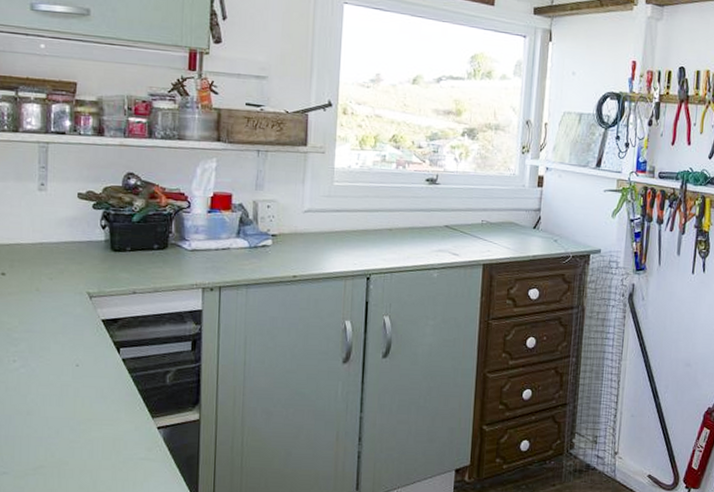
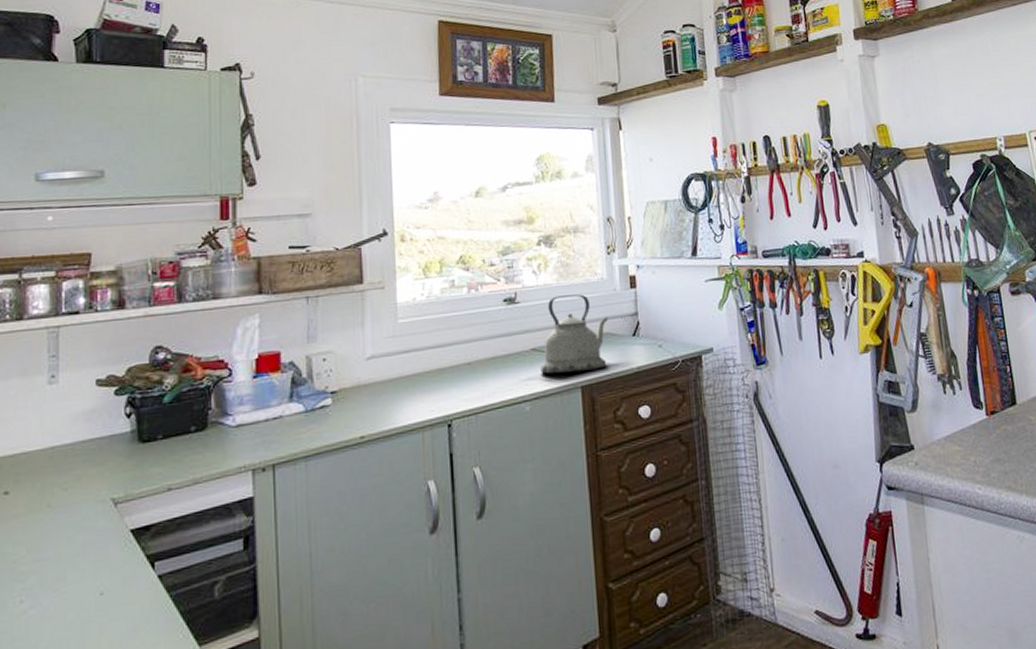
kettle: none [450,183,514,252] -> present [540,294,608,374]

